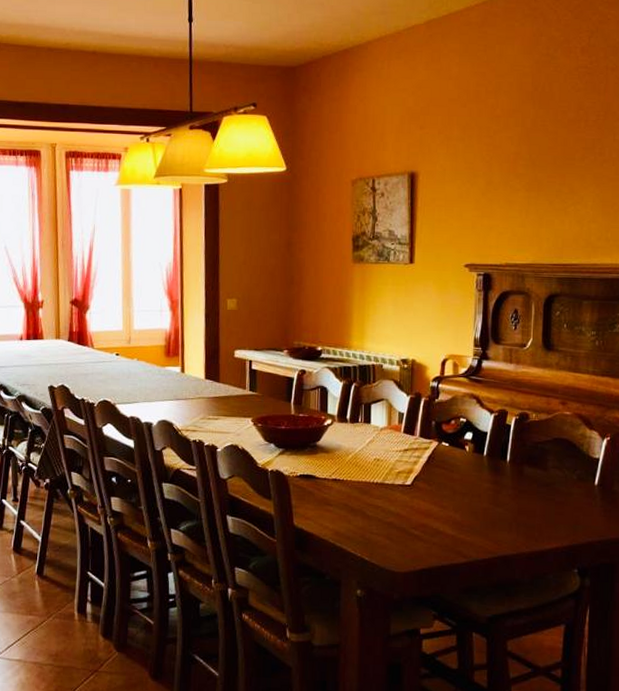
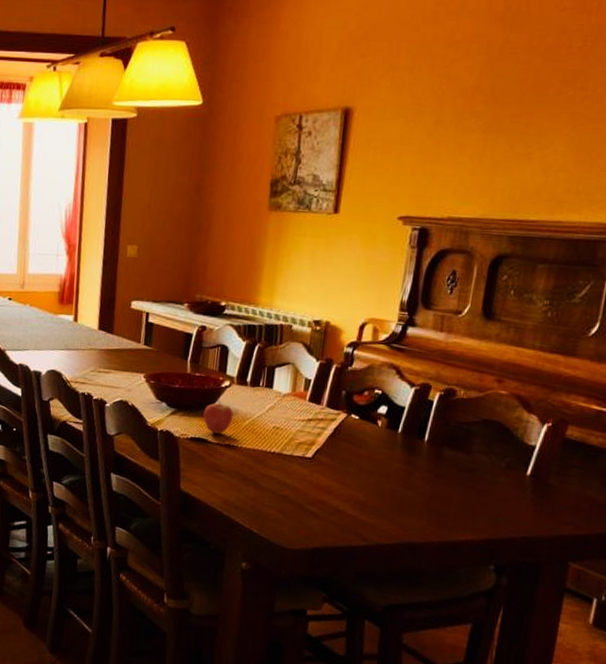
fruit: none [309,436,337,470] -> present [203,398,234,434]

